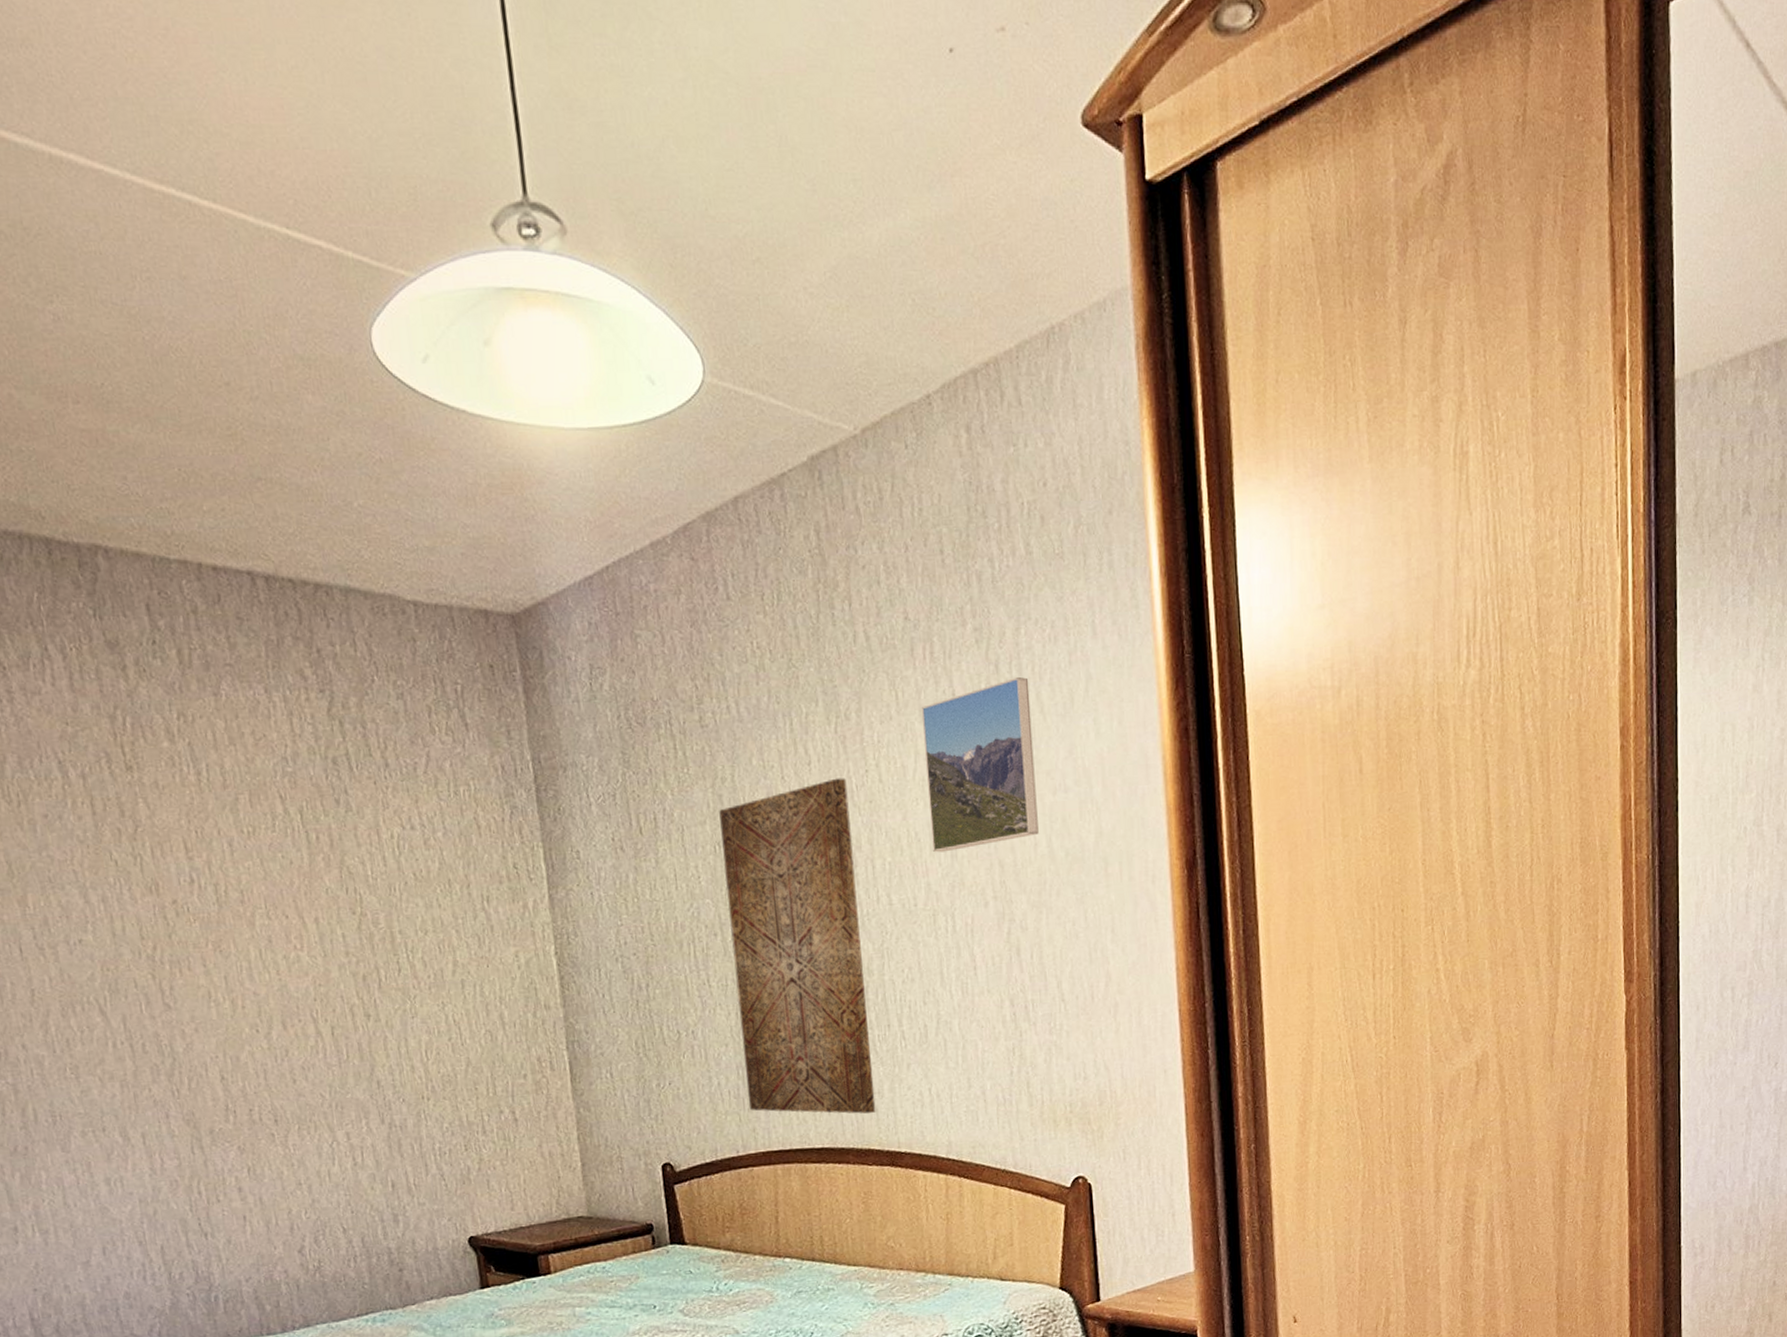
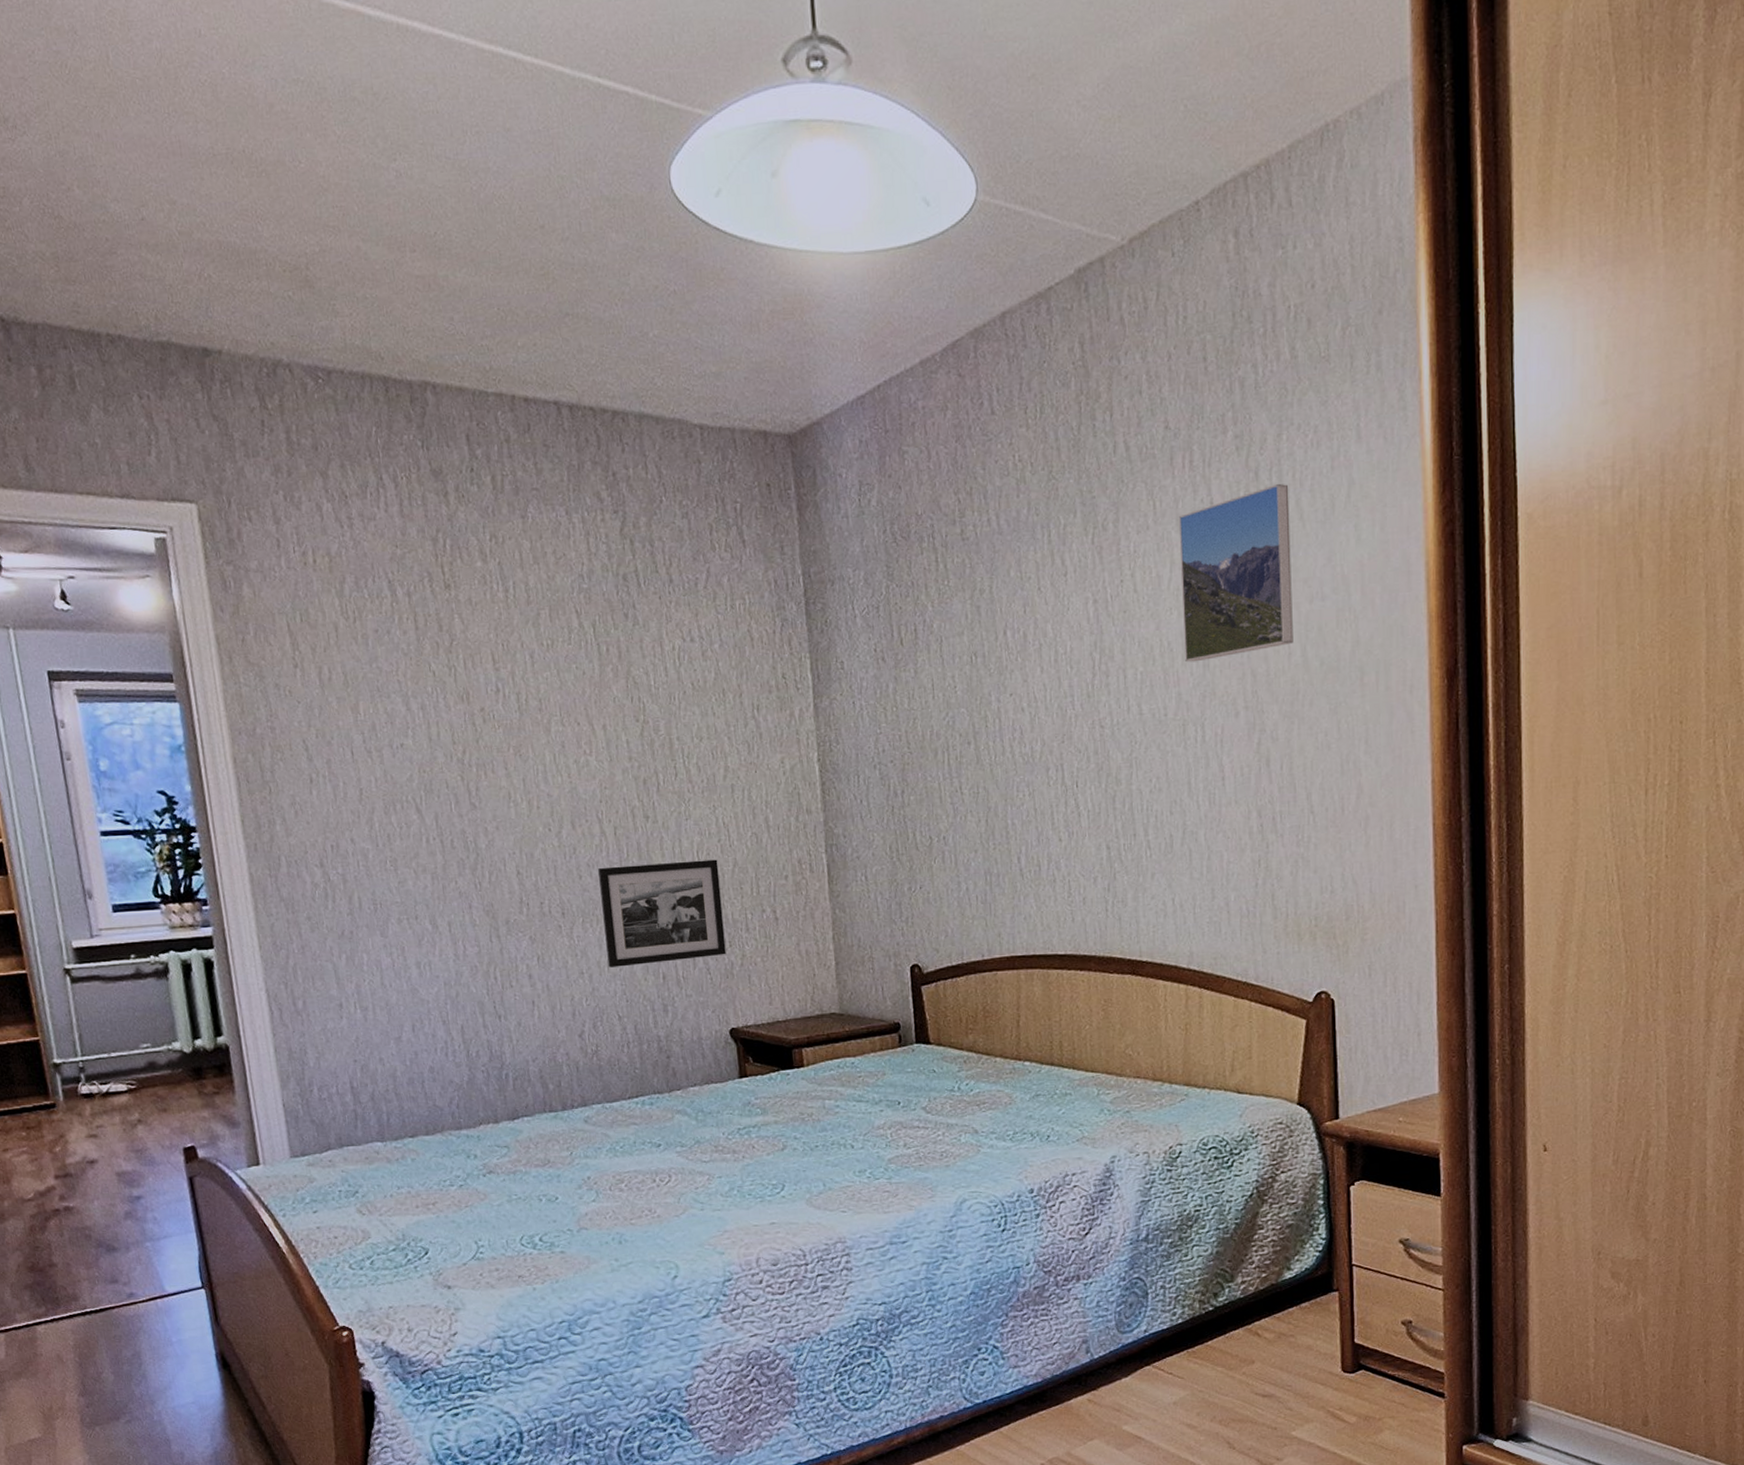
picture frame: none [314,1059,462,1177] -> present [598,859,726,968]
wall art: present [719,778,876,1114] -> none [977,588,1119,923]

